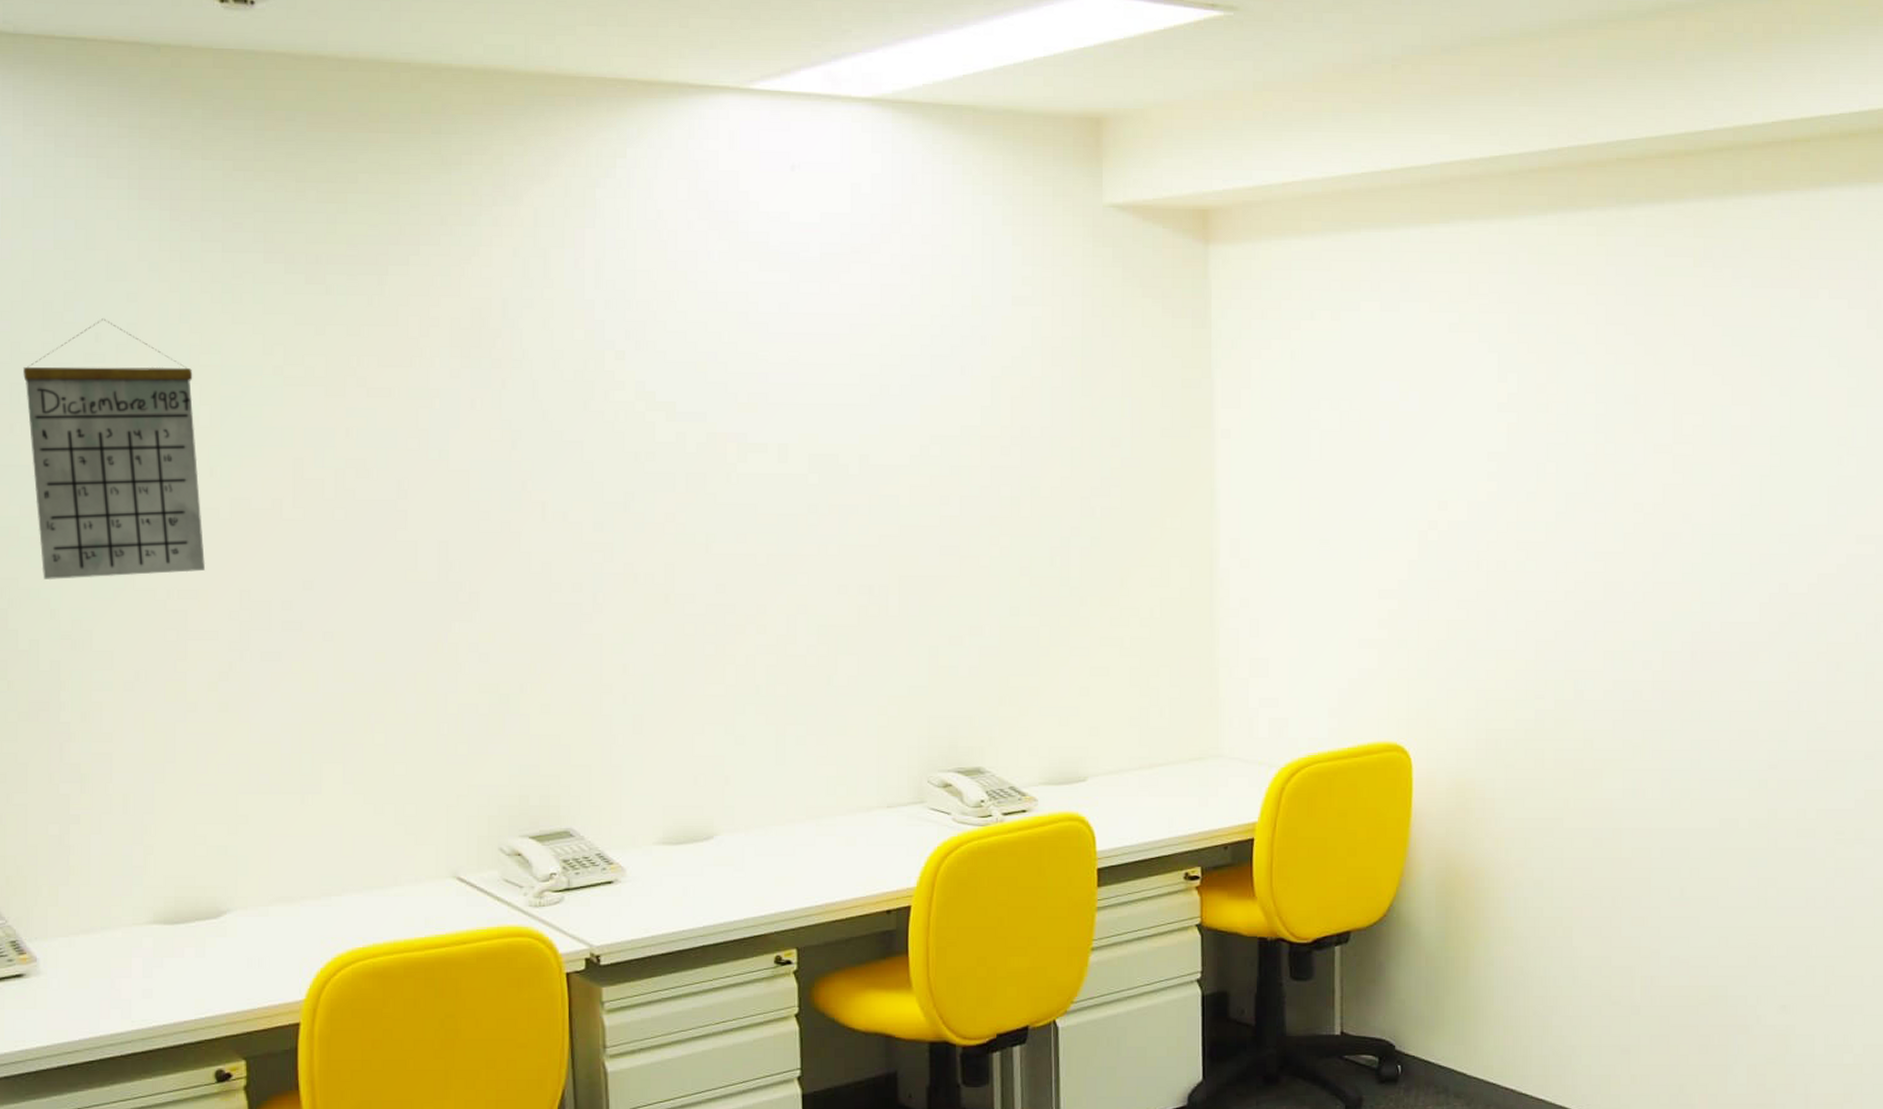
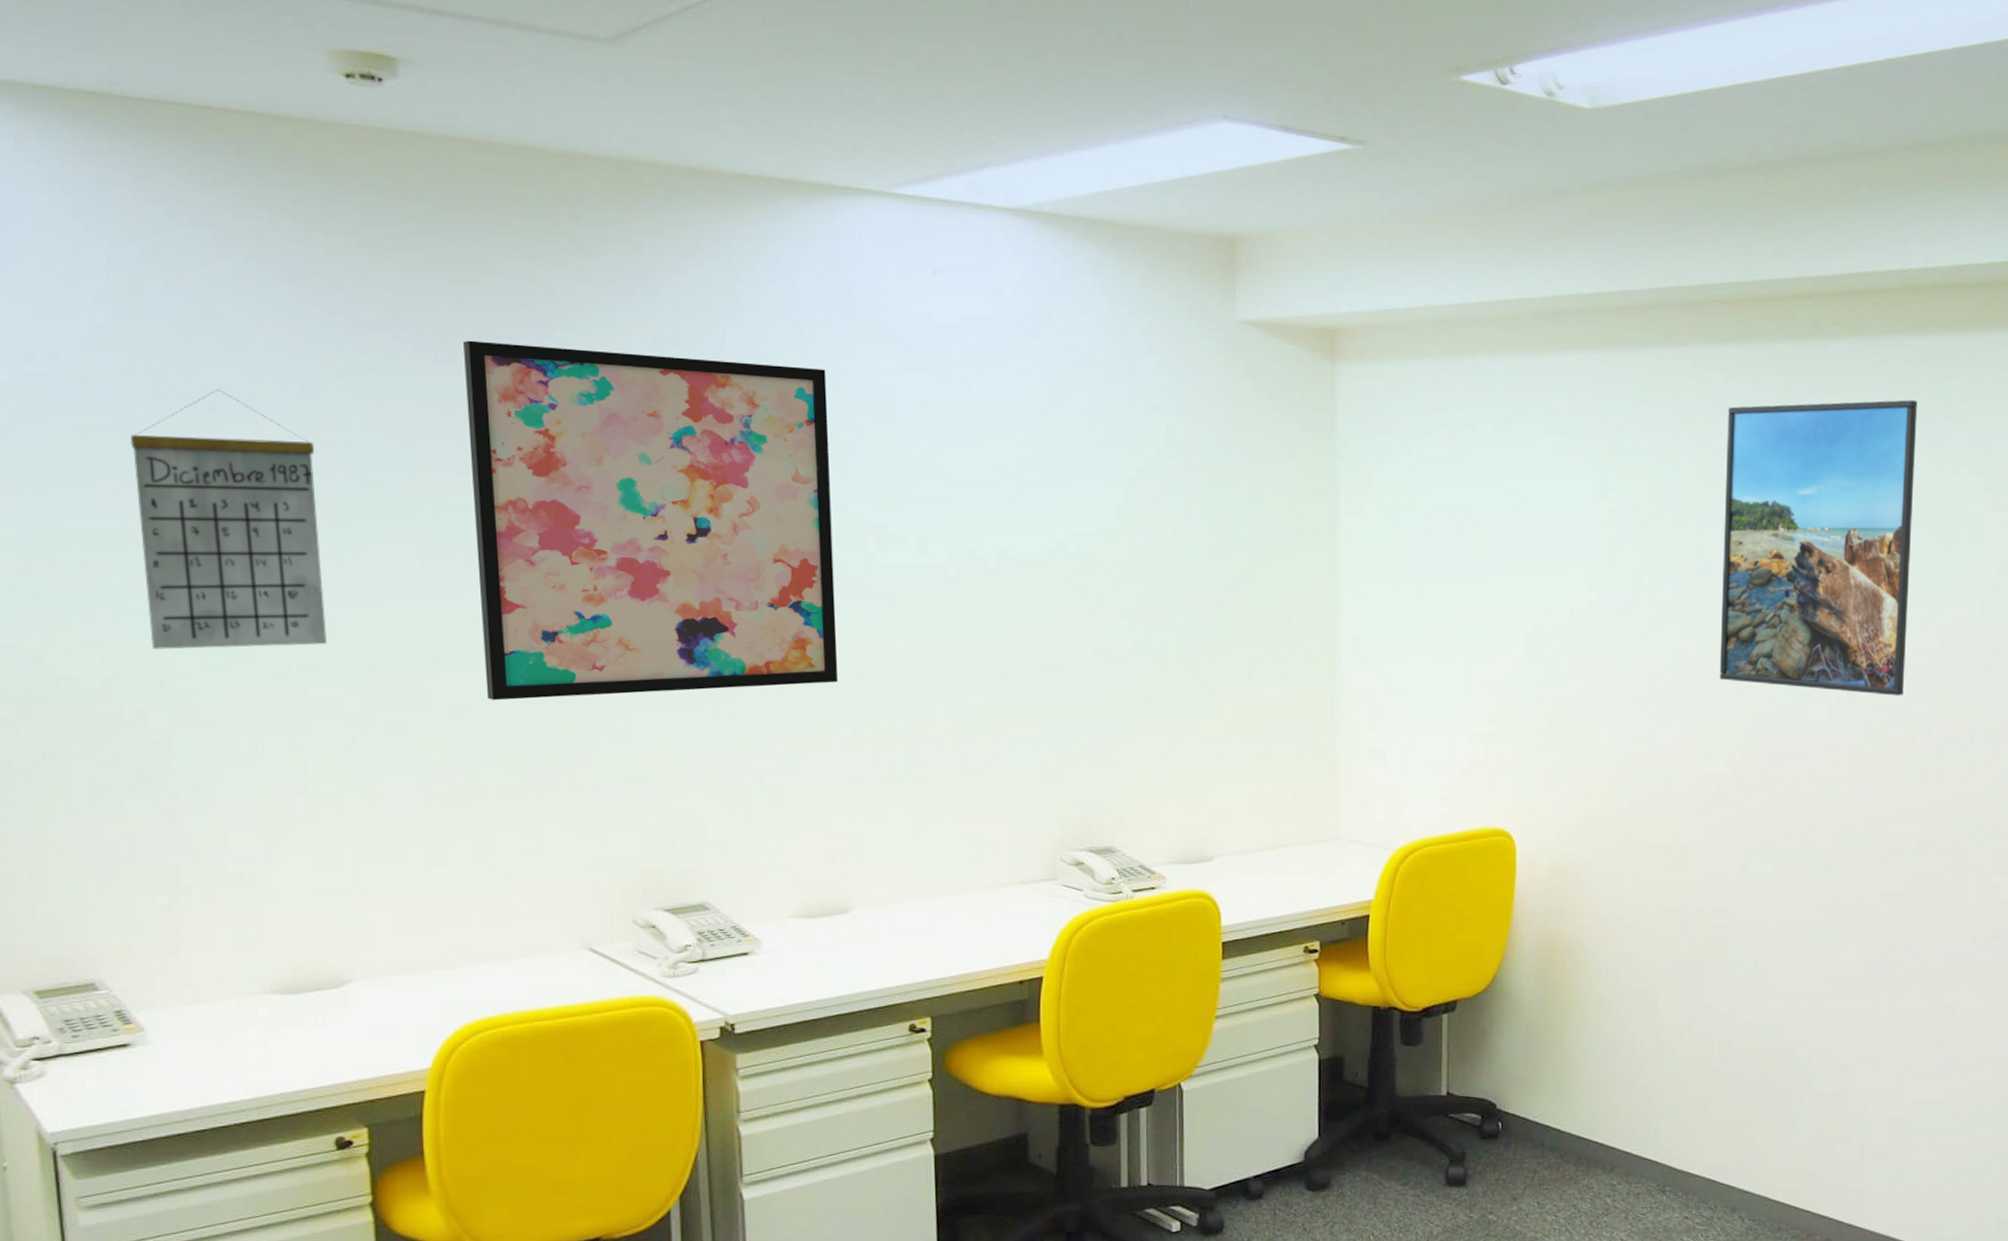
wall art: none [331,260,700,624] -> present [462,340,839,700]
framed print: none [1634,259,1854,589] -> present [1719,400,1917,696]

